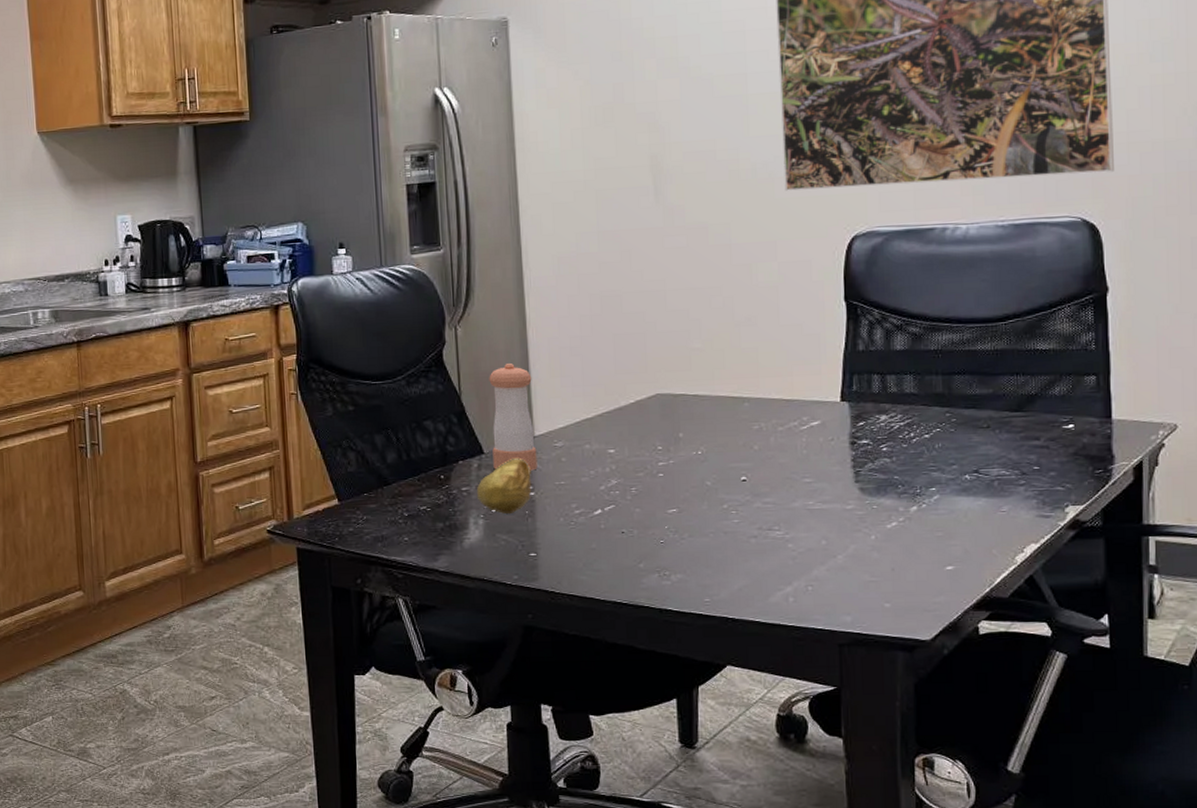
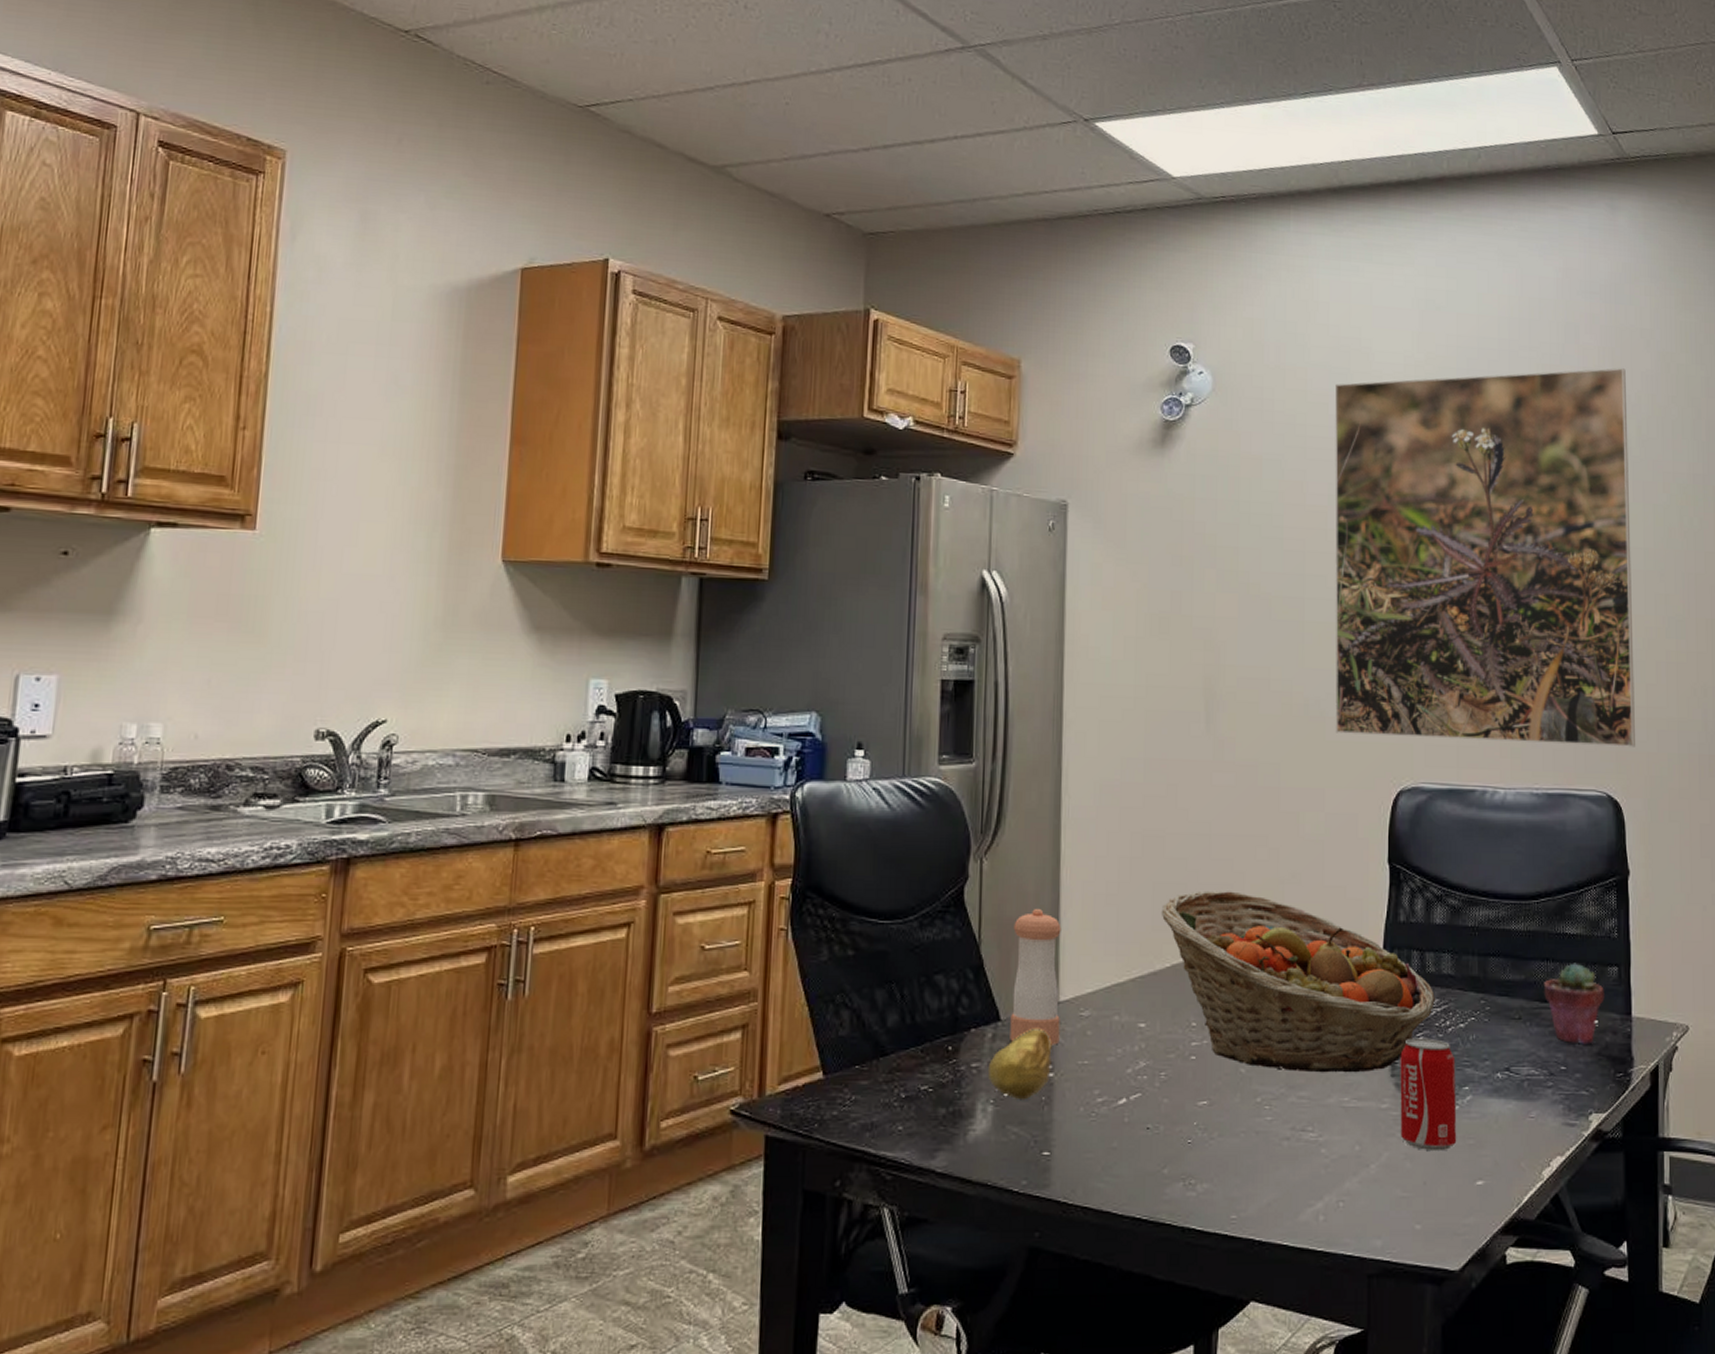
fruit basket: none [622,336,898,482] -> present [1161,891,1435,1073]
beverage can: none [863,448,925,543] -> present [1400,1037,1457,1152]
potted succulent: none [1014,375,1081,446] -> present [1544,963,1604,1044]

